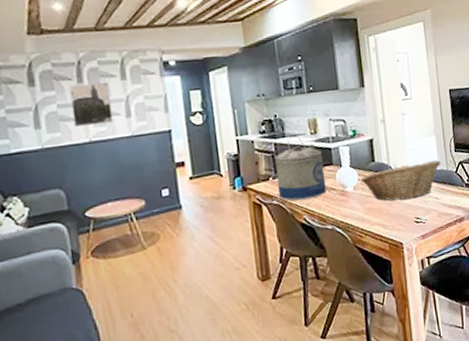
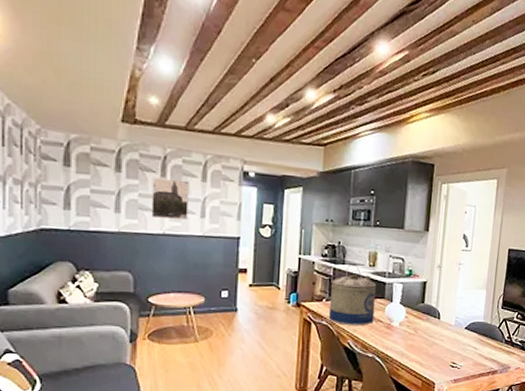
fruit basket: present [360,160,442,201] -> none [407,309,487,344]

